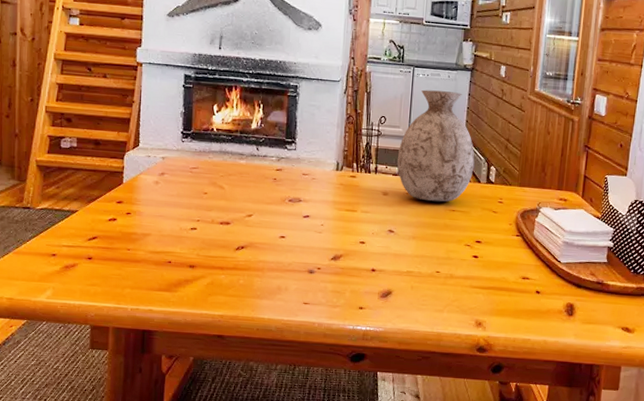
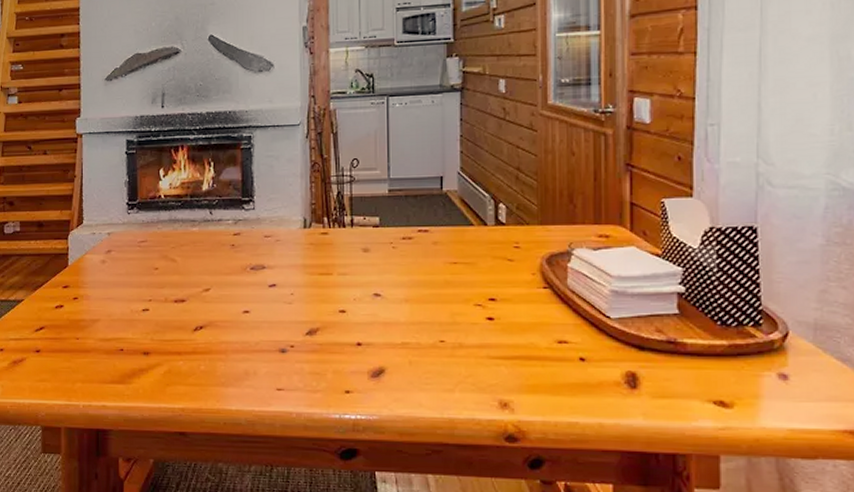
vase: present [397,89,475,202] -> none [377,119,477,254]

